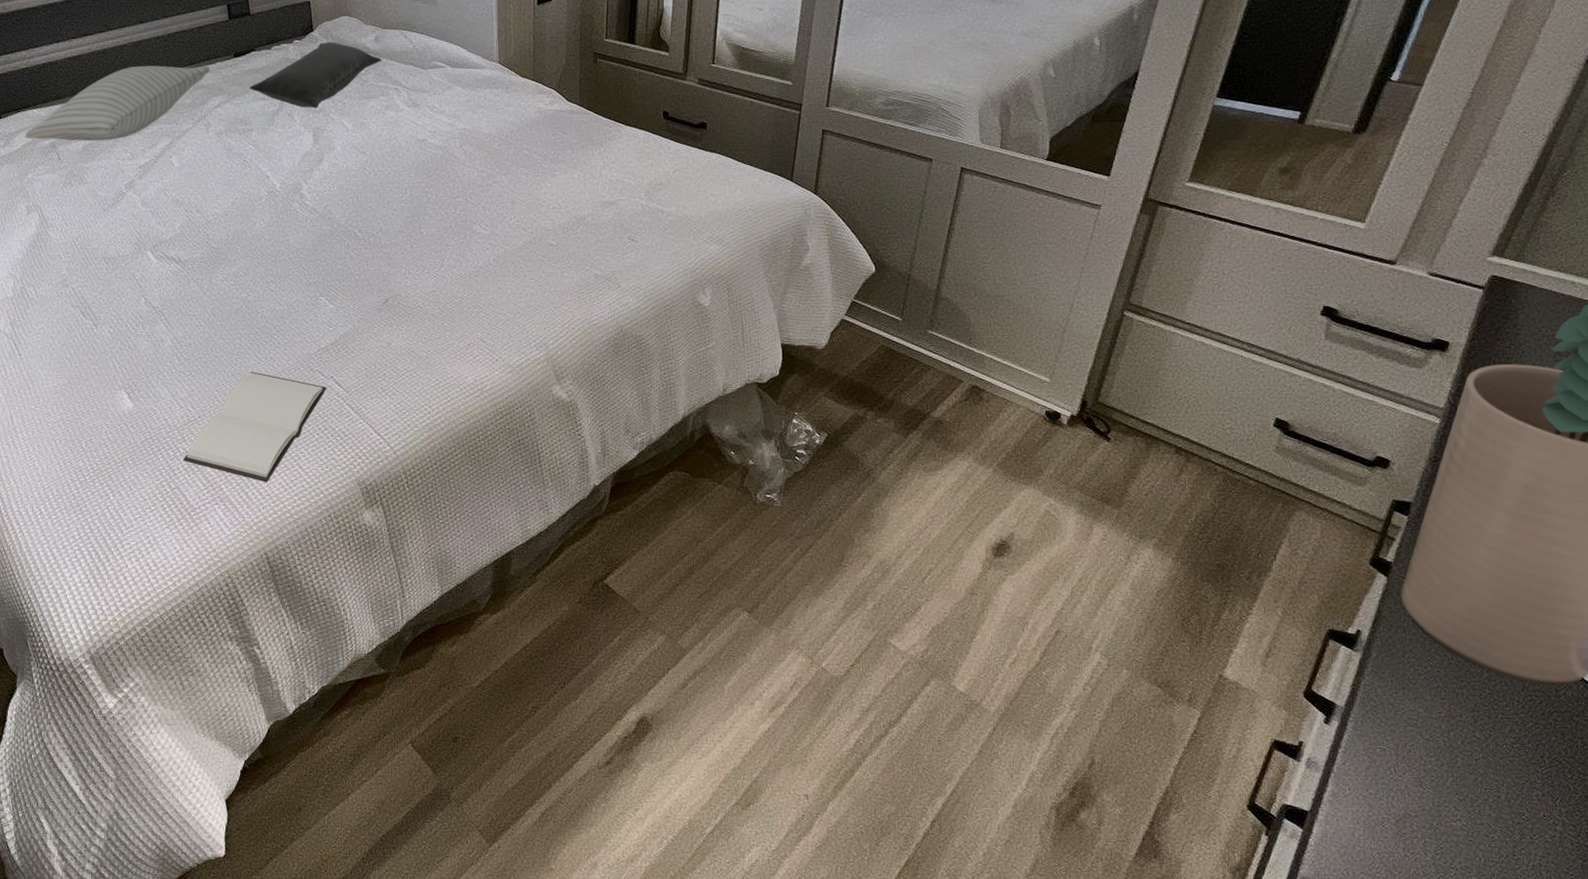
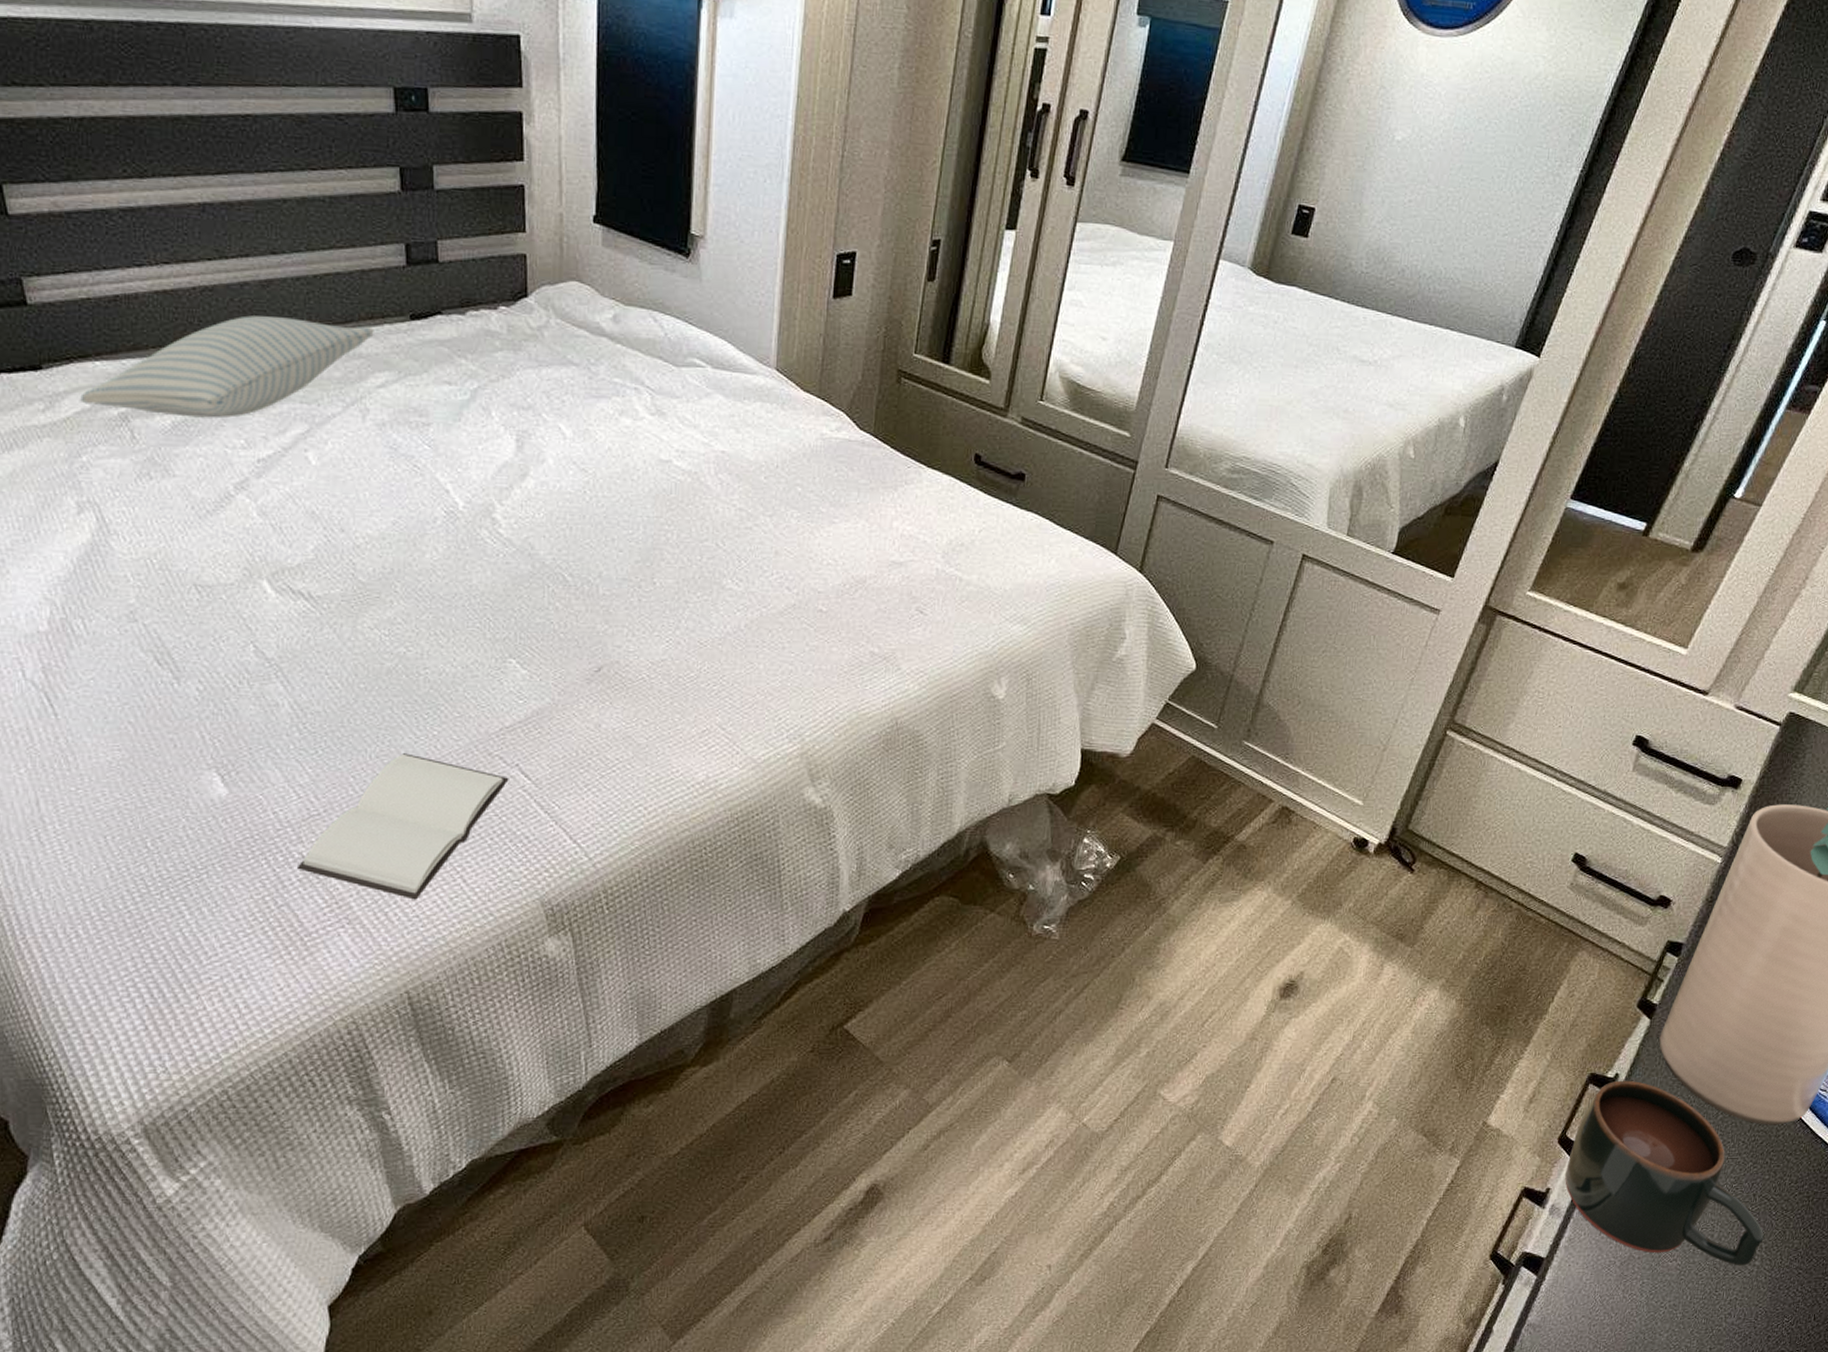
pillow: present [249,42,382,109] -> none [430,313,620,404]
mug: none [1317,636,1562,830] -> present [1565,1080,1764,1266]

